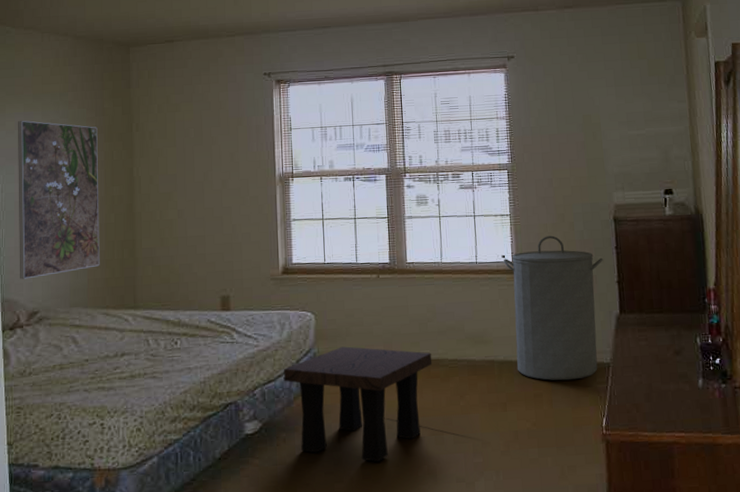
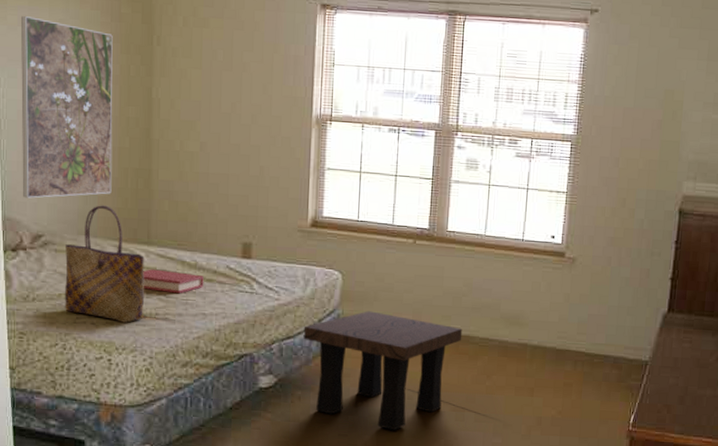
tote bag: none [59,277,134,386] -> present [65,205,145,323]
hardback book: none [131,331,187,352] -> present [143,269,204,294]
laundry hamper: present [503,235,603,381] -> none [550,220,660,374]

